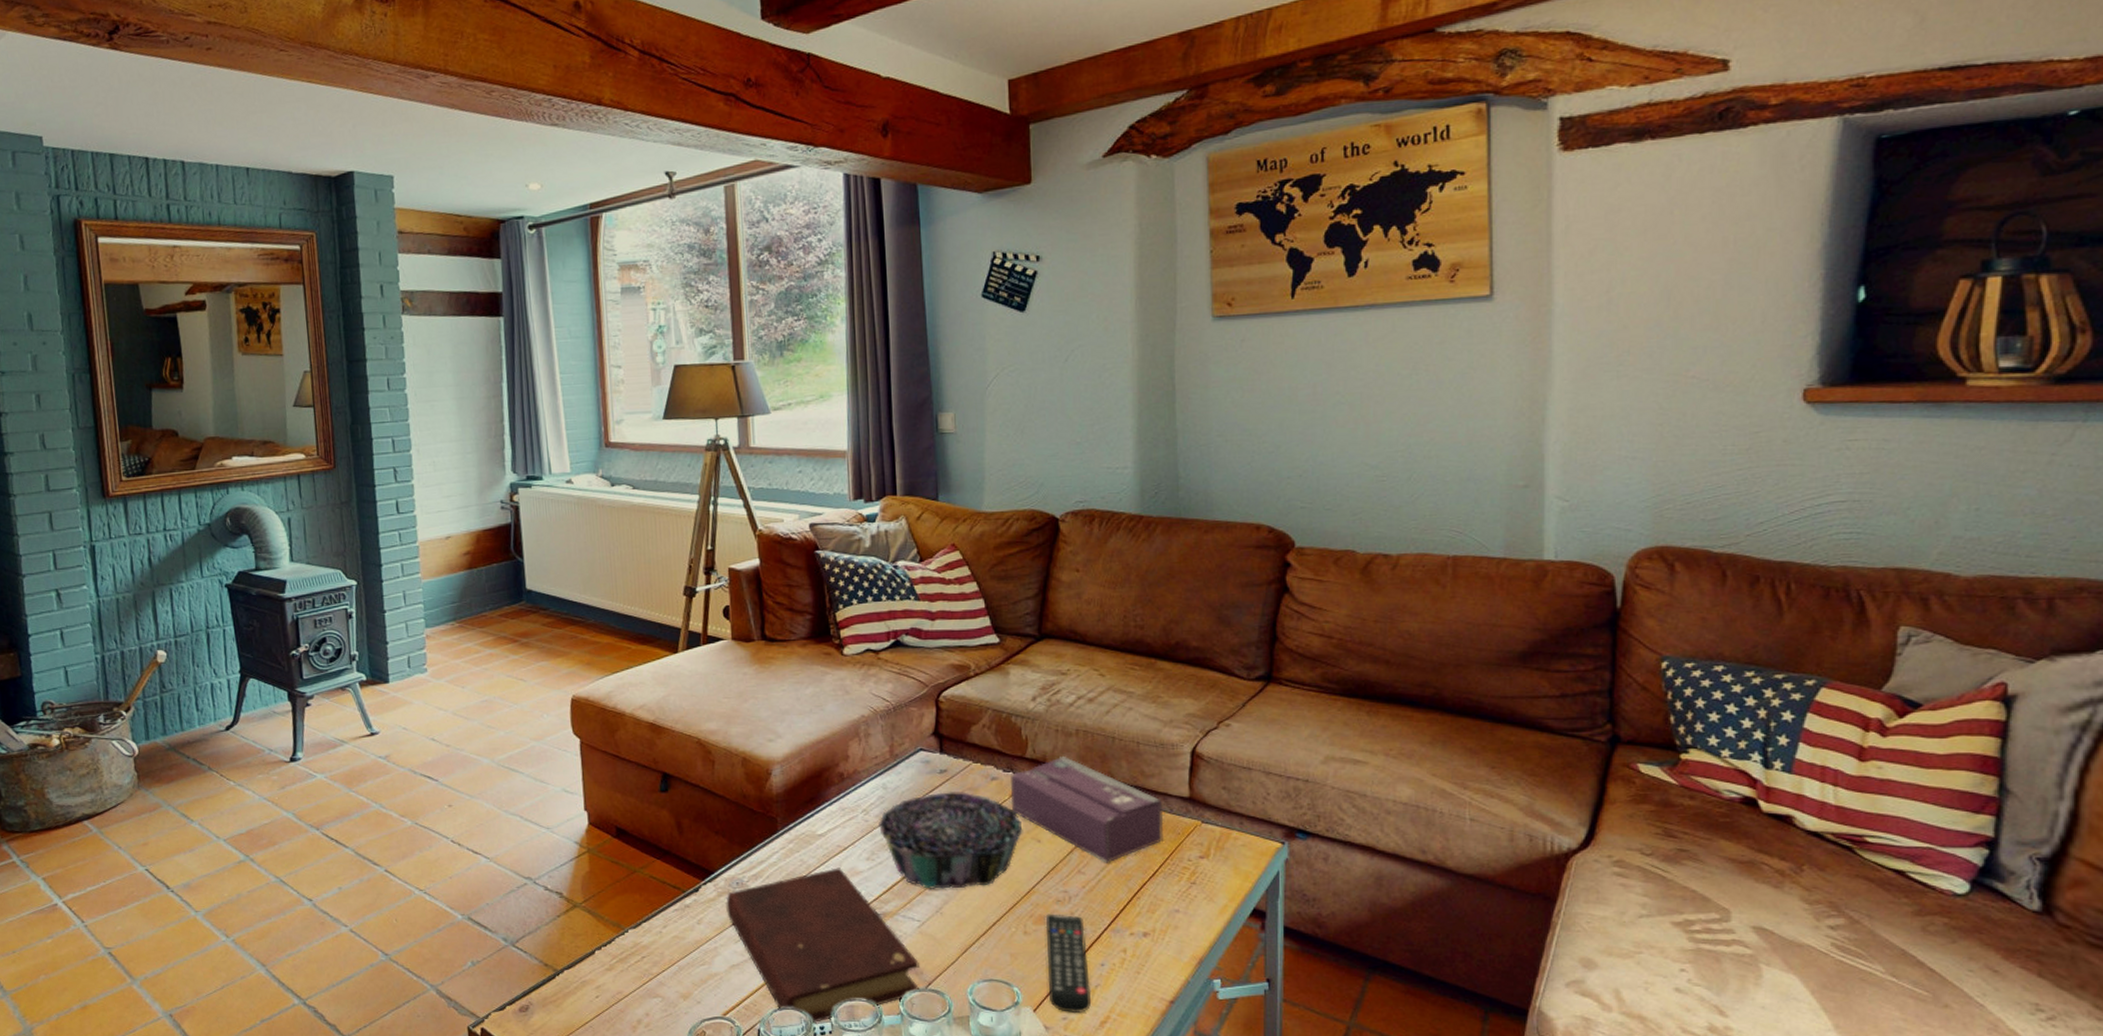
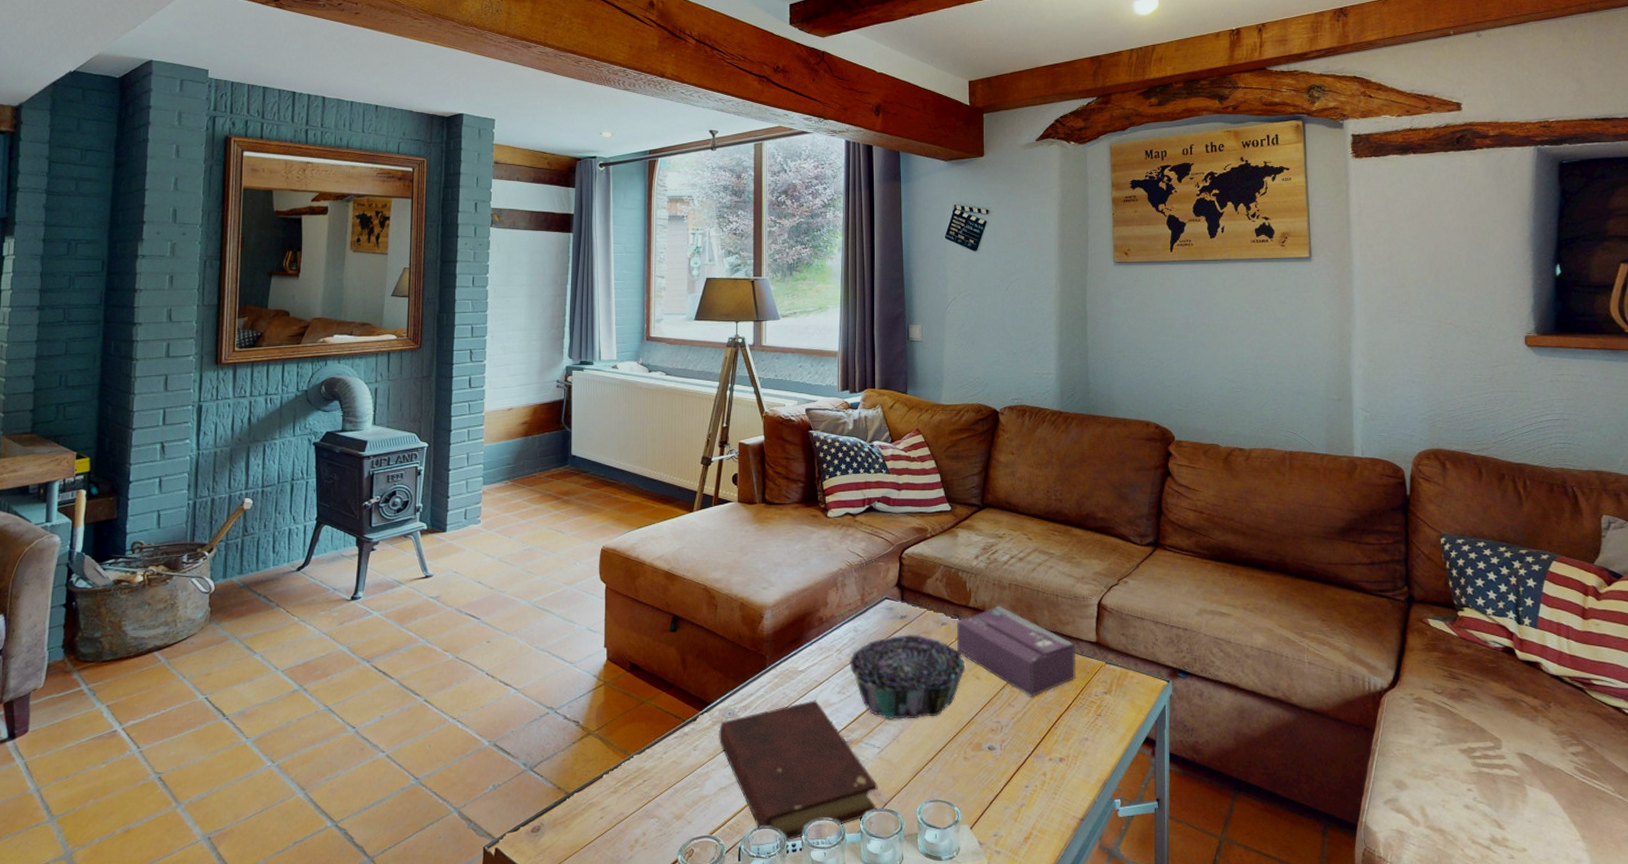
remote control: present [1045,914,1091,1014] -> none [981,741,1018,831]

